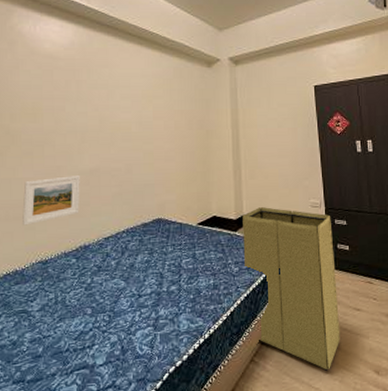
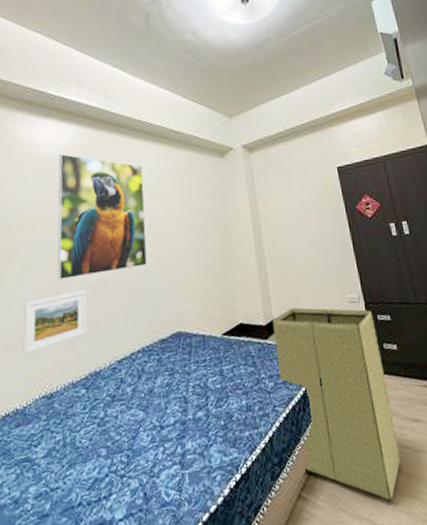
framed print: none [54,52,136,164] -> present [57,154,147,280]

